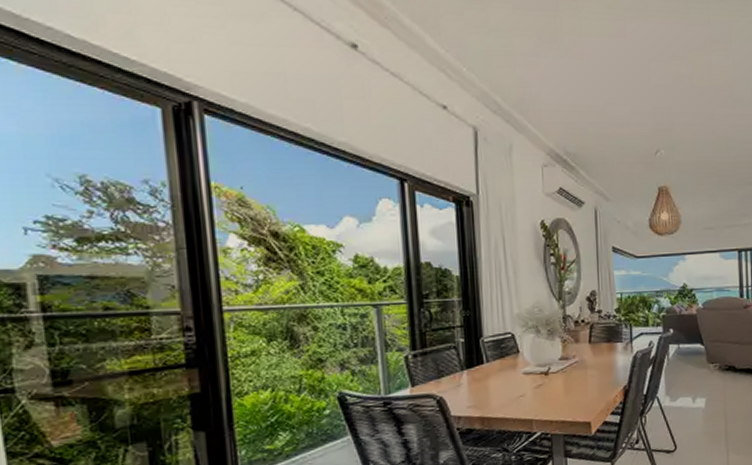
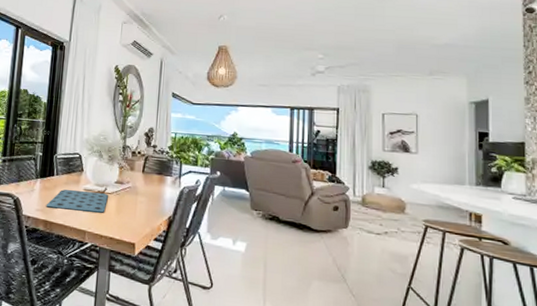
placemat: none [479,374,553,402] -> present [46,189,108,213]

